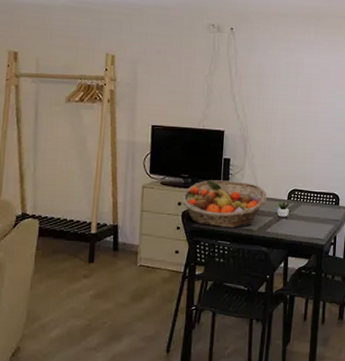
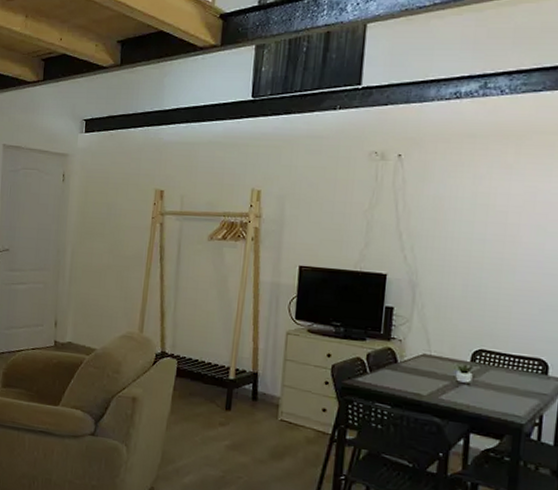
fruit basket: present [180,180,268,228] -> none [330,330,443,391]

